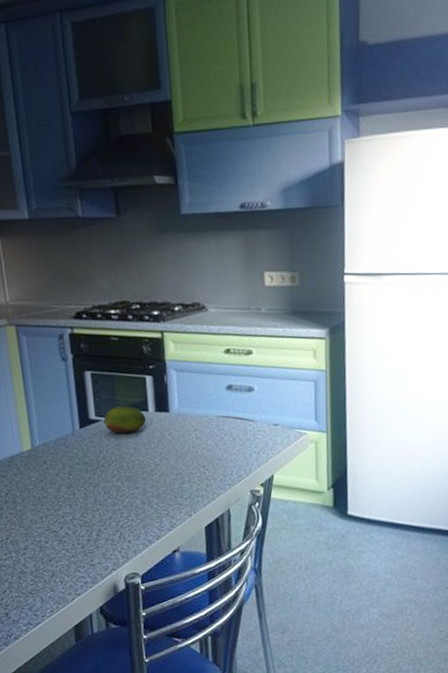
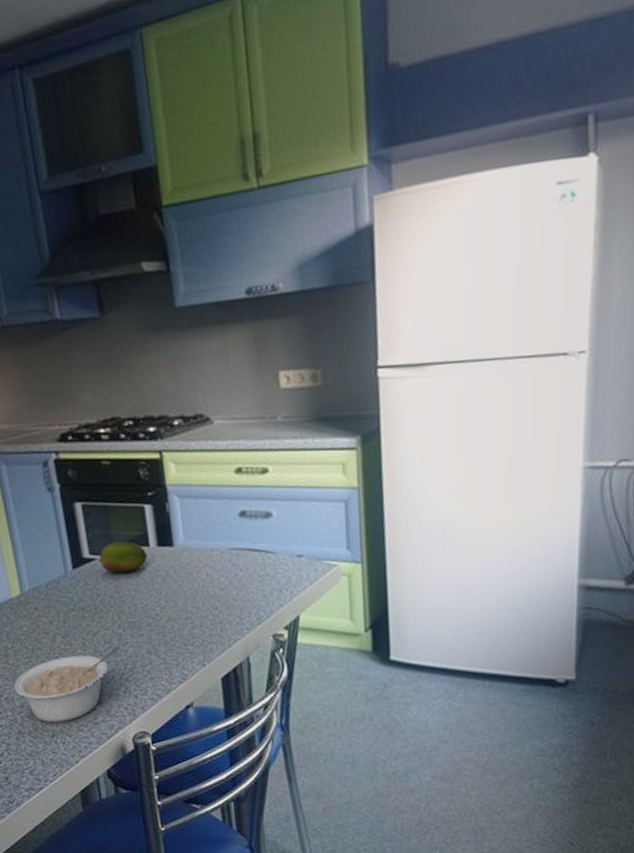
legume: none [19,497,117,564] -> present [14,646,120,723]

